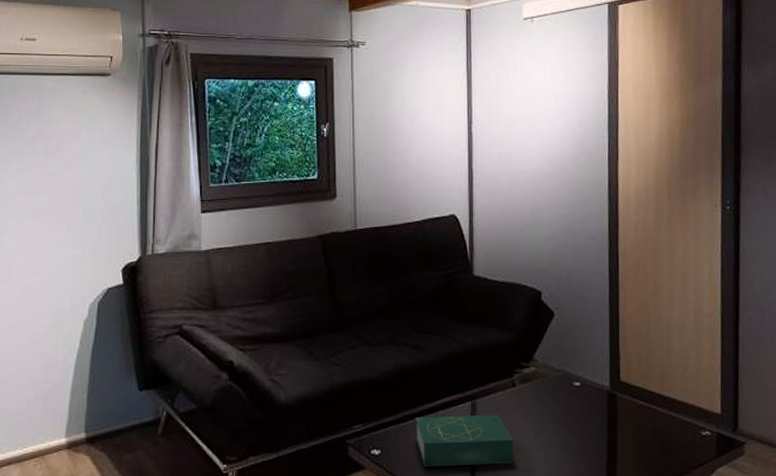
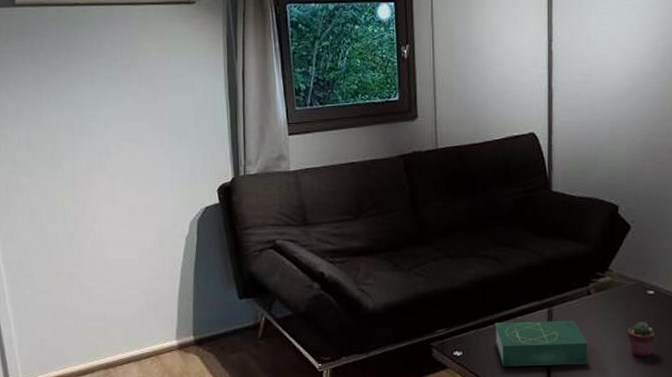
potted succulent: none [554,416,582,455] -> present [627,322,654,357]

